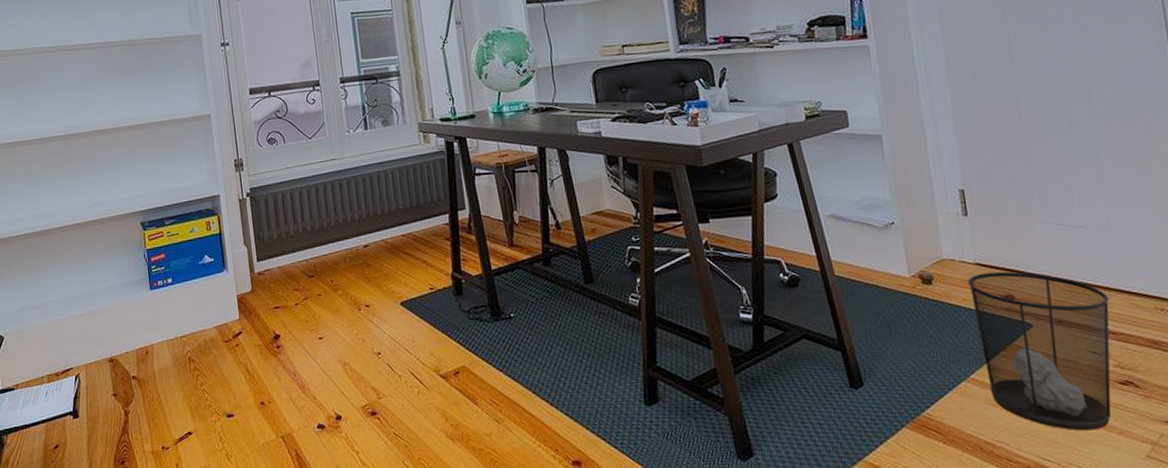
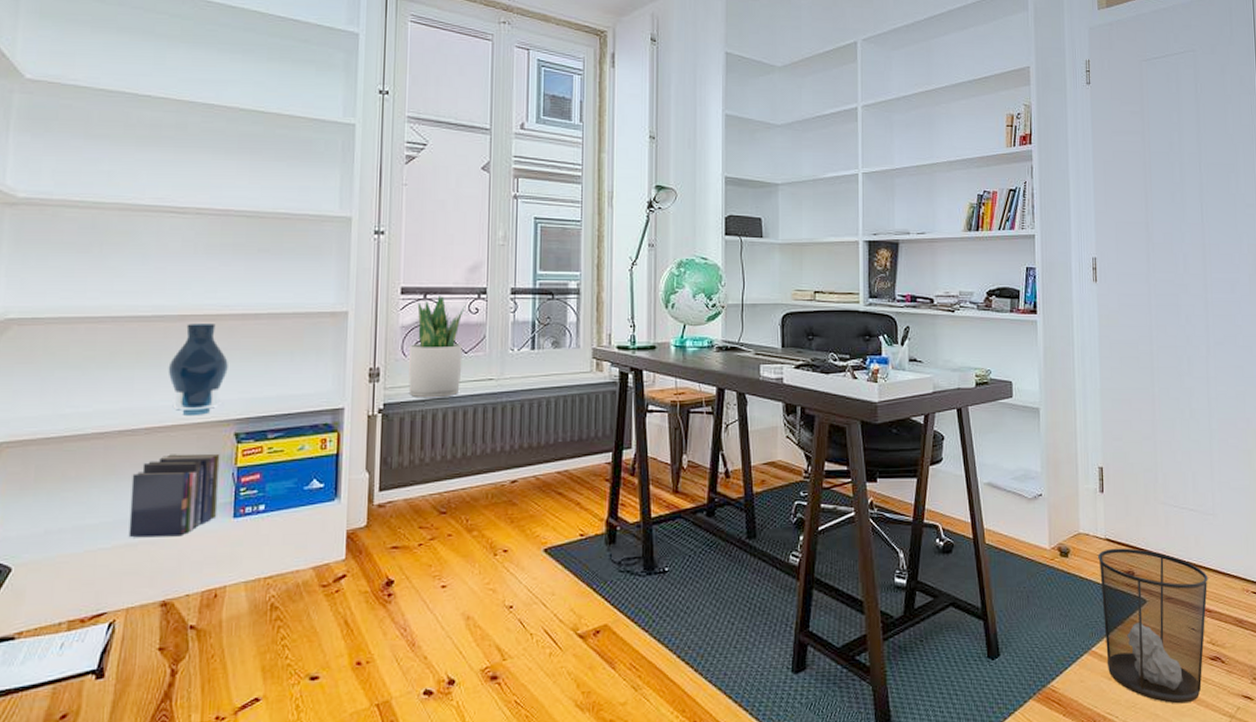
books: none [73,239,138,310] -> present [128,453,220,538]
vase: none [84,136,128,212] -> present [168,324,228,417]
planter: none [263,92,310,181] -> present [408,296,467,398]

